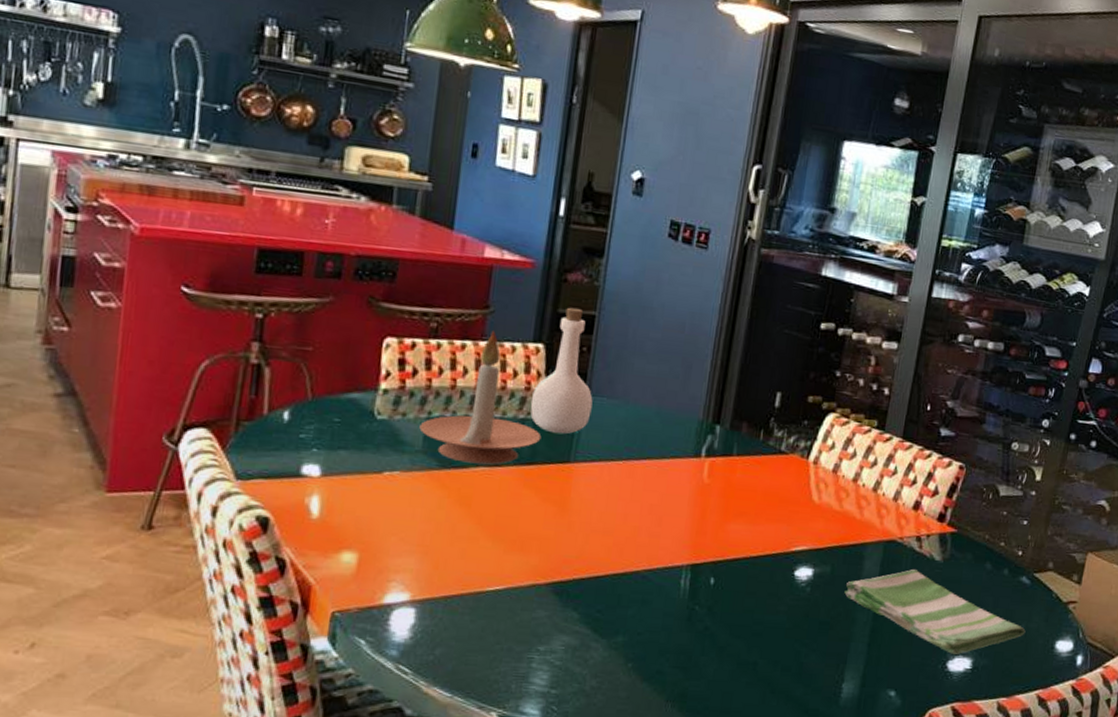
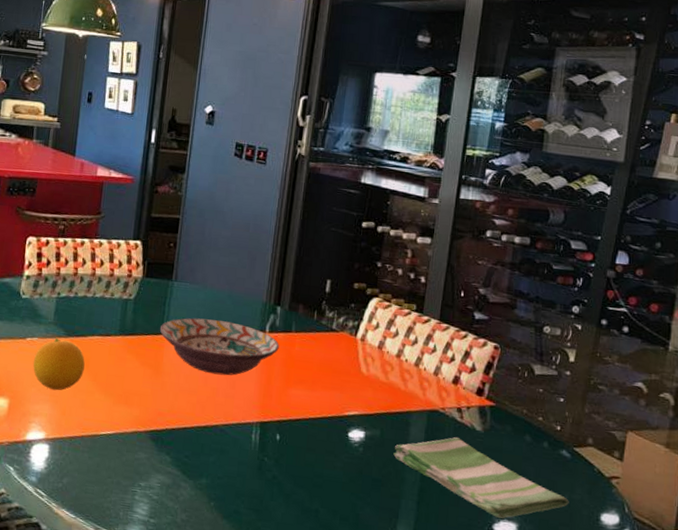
fruit: none [392,471,466,539] -> present [32,338,85,391]
candle holder: present [419,331,542,465] -> none [51,231,140,335]
bottle: present [530,307,593,435] -> none [132,212,179,312]
decorative bowl: none [568,441,717,511] -> present [160,318,279,376]

